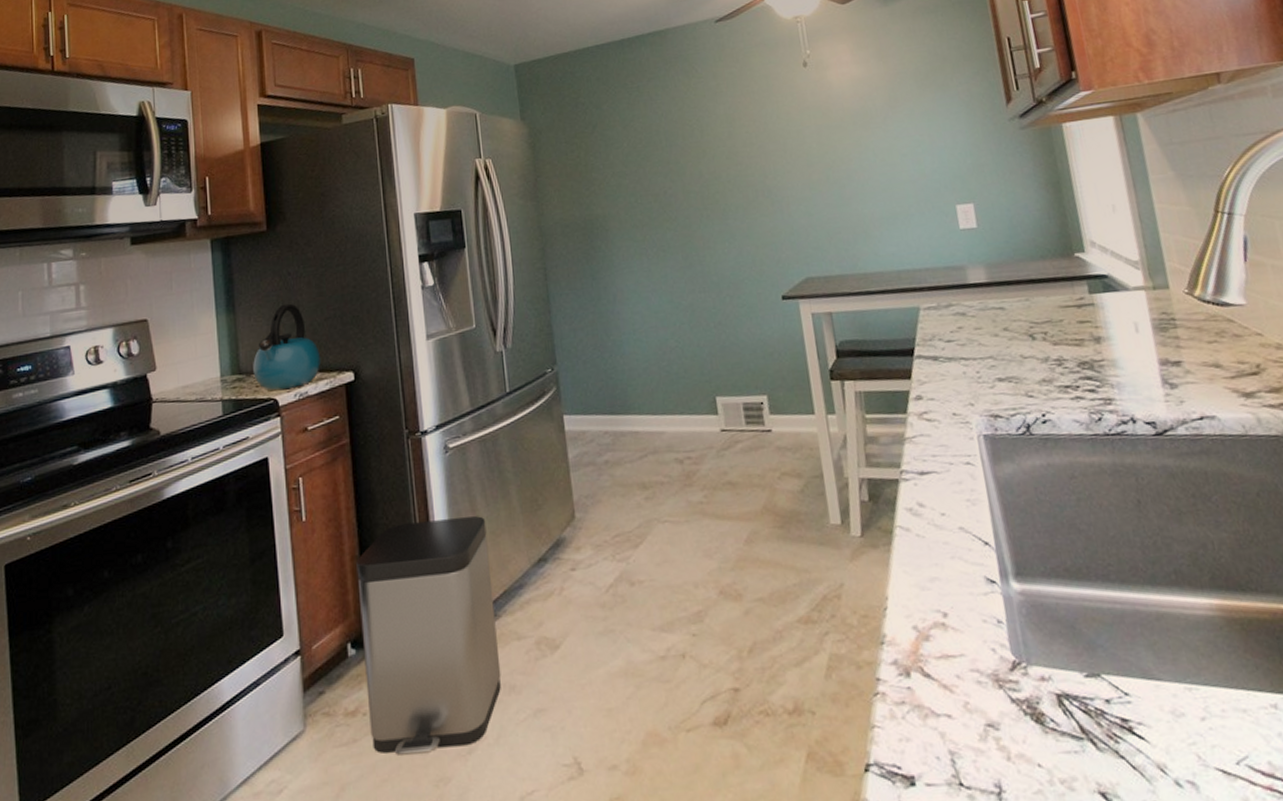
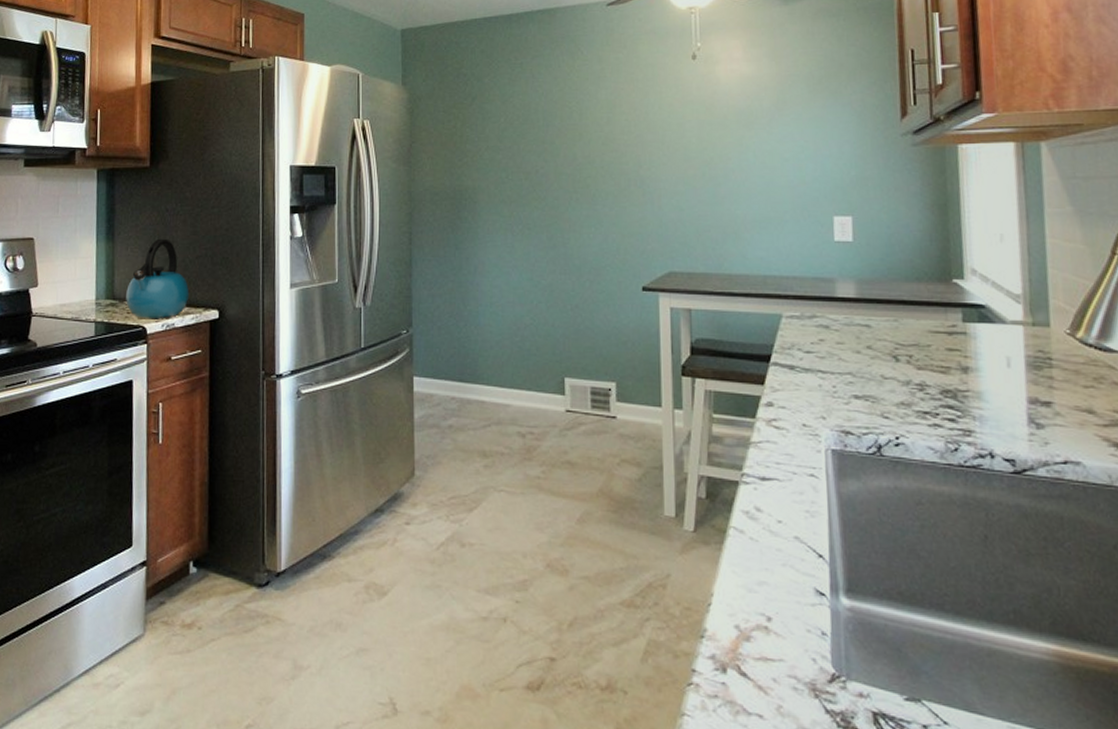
pedal bin: present [356,516,502,757] -> none [203,458,330,673]

